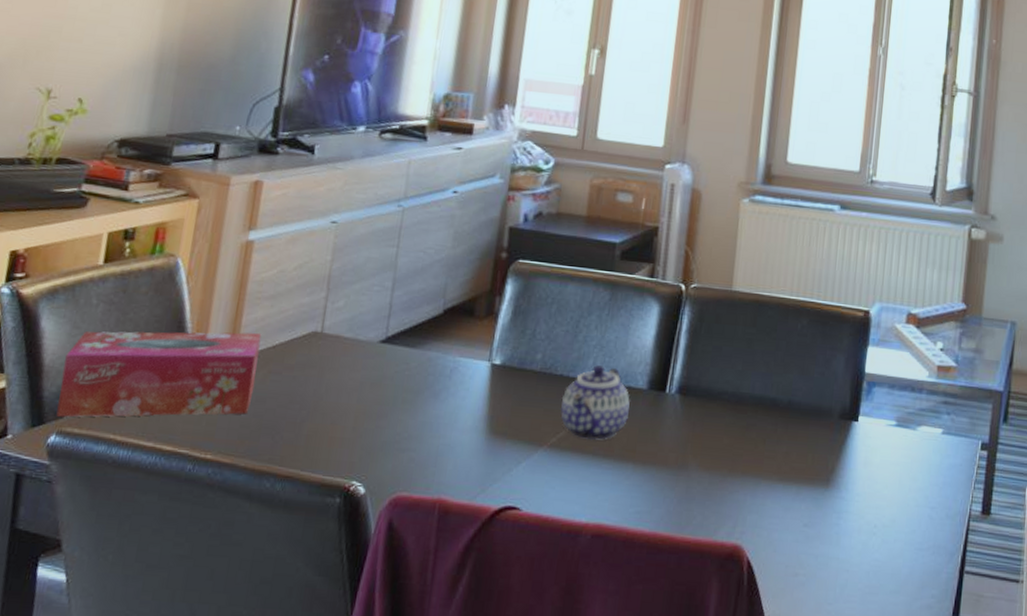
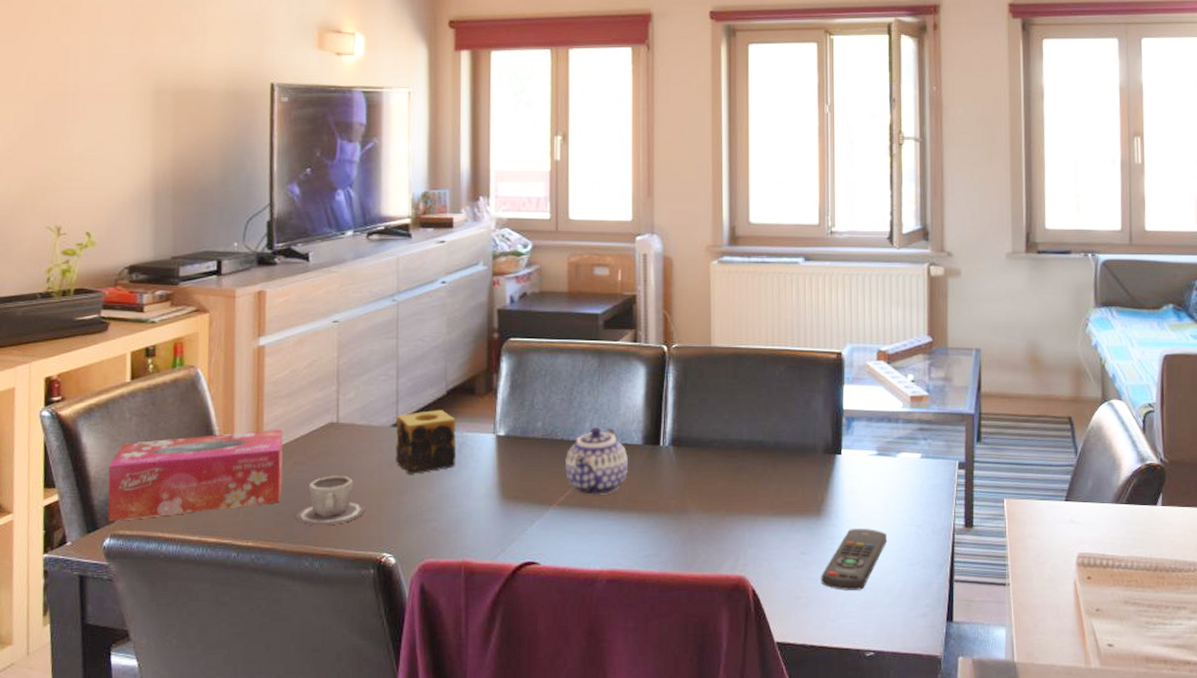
cup: none [262,389,341,445] -> present [296,475,366,526]
candle: none [379,329,450,397] -> present [396,410,457,474]
remote control: none [822,504,897,573] -> present [821,529,887,590]

